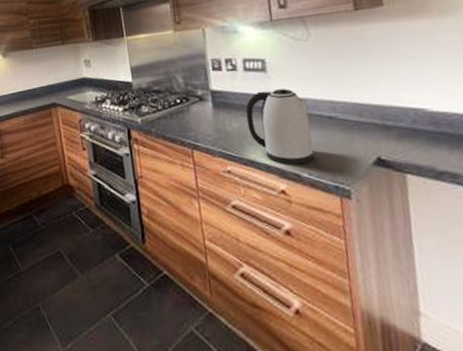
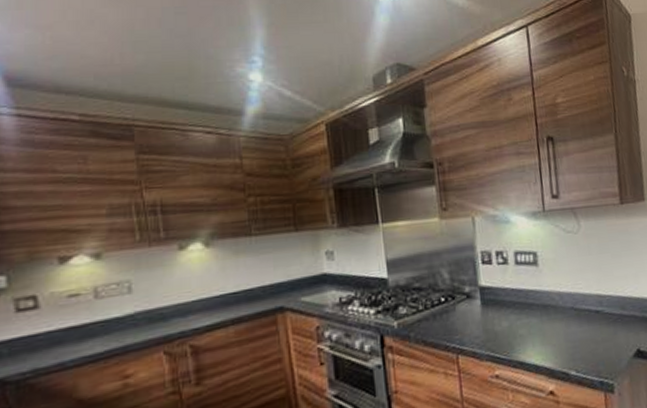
kettle: present [245,88,314,165] -> none [515,283,582,364]

